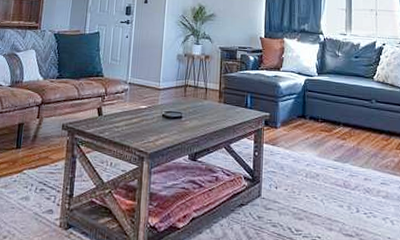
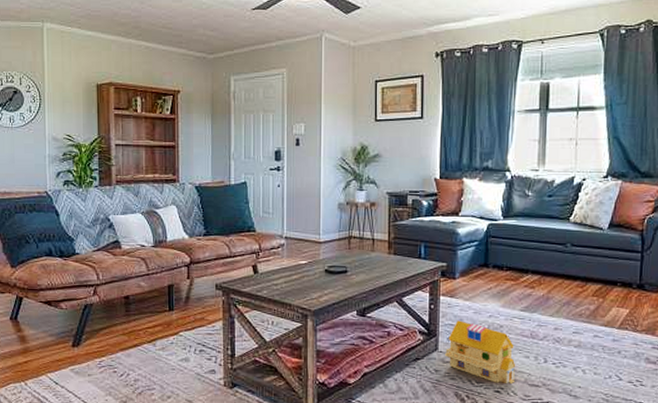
toy house: none [266,168,331,232] -> present [444,320,516,383]

